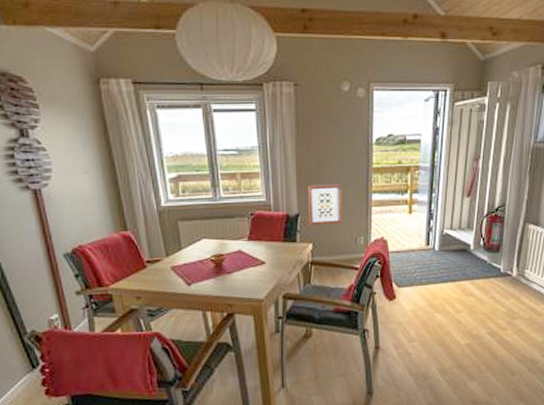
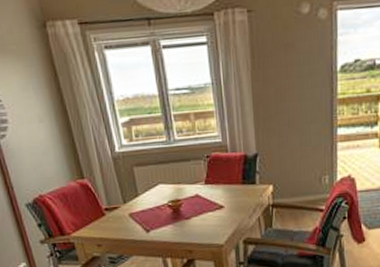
wall art: present [308,184,342,225] -> none [266,119,305,165]

